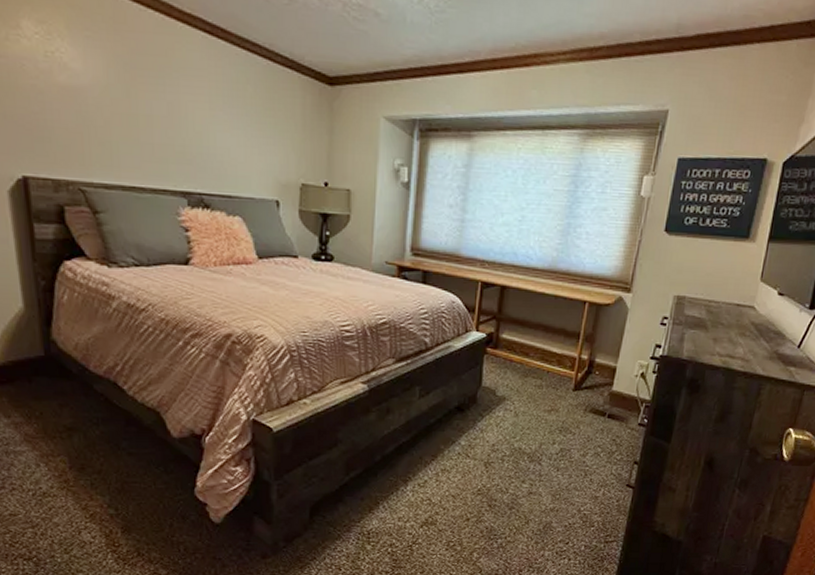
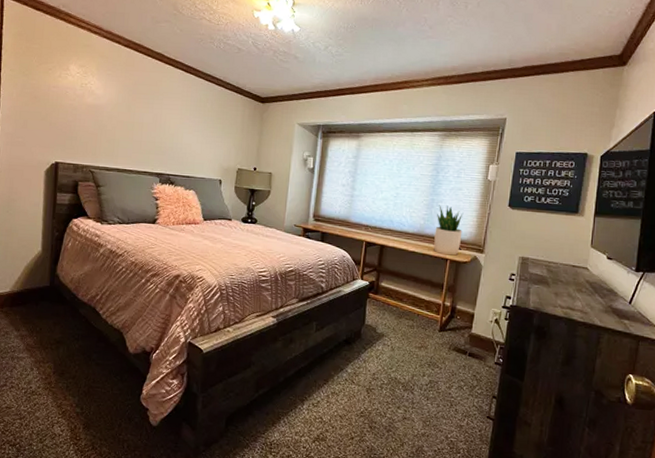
planter: none [569,230,608,297] -> present [434,205,464,256]

